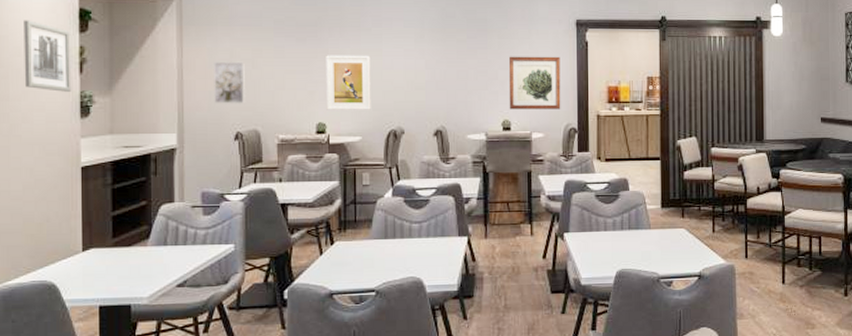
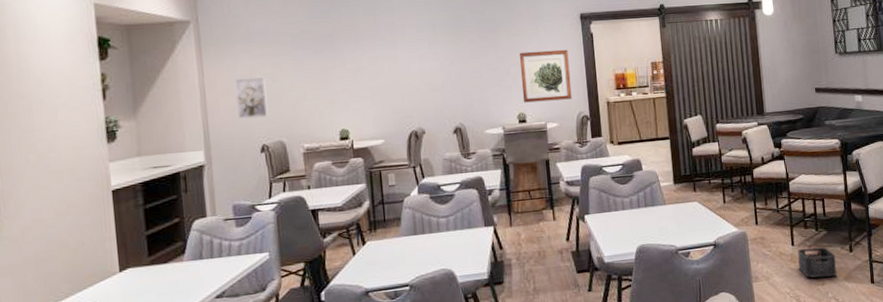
wall art: present [24,20,72,92] -> none [43,52,97,119]
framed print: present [326,55,371,110] -> none [343,61,391,117]
storage bin: none [788,288,829,321] -> present [797,247,837,278]

